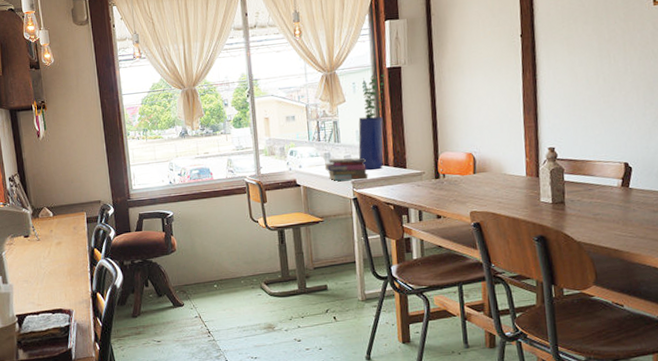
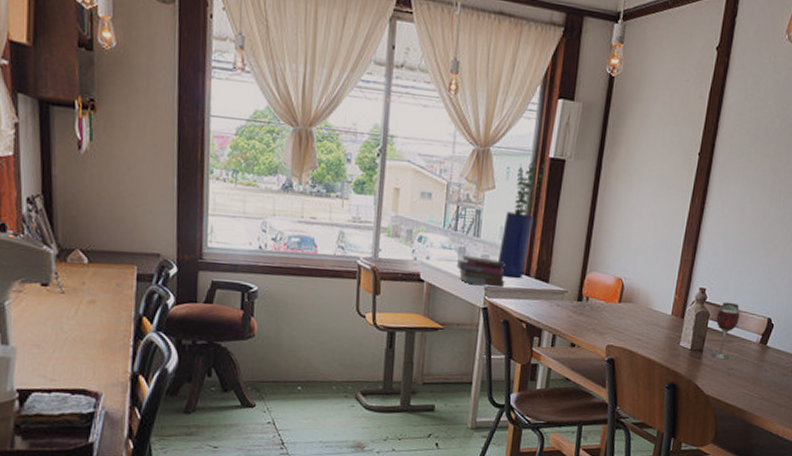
wineglass: none [571,155,595,207] -> present [710,302,740,360]

